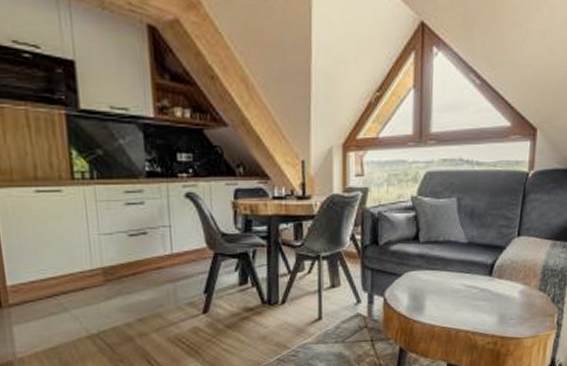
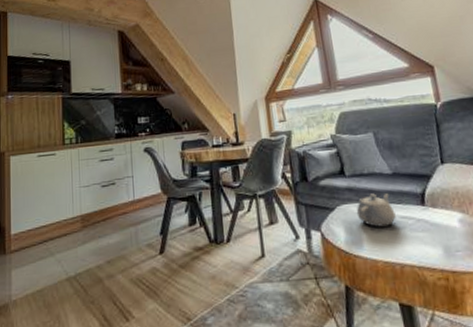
teapot: none [423,261,462,295] -> present [356,193,396,227]

